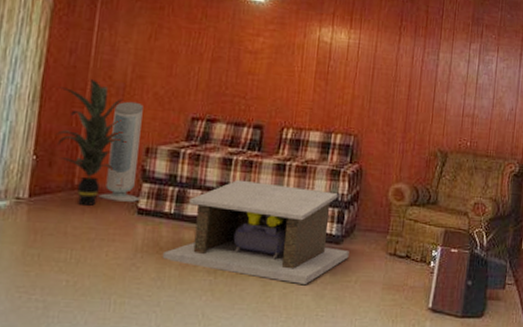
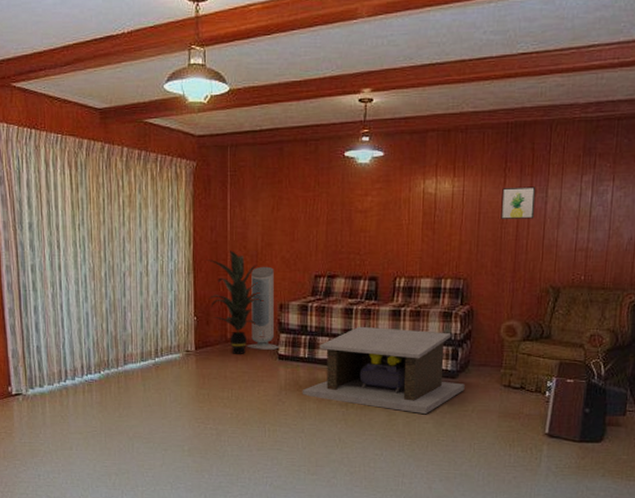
wall art: none [394,46,429,80] -> present [501,187,536,219]

